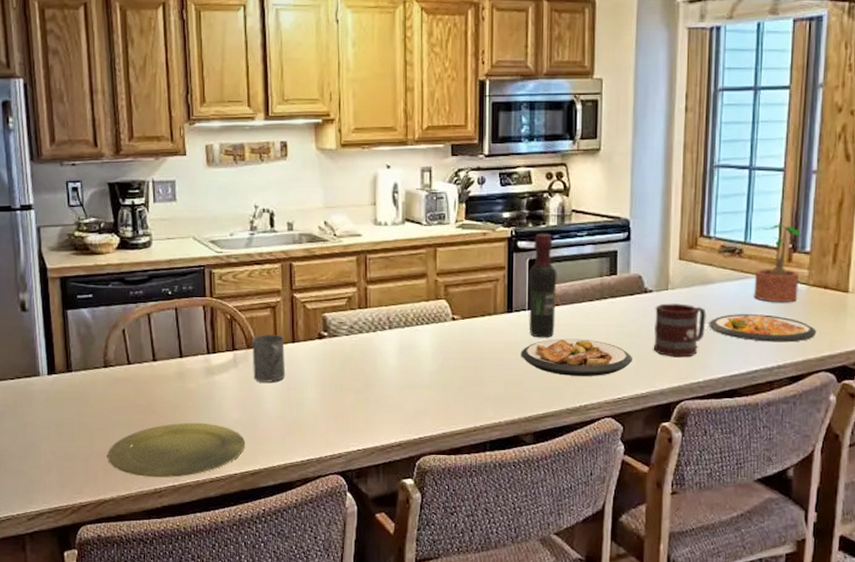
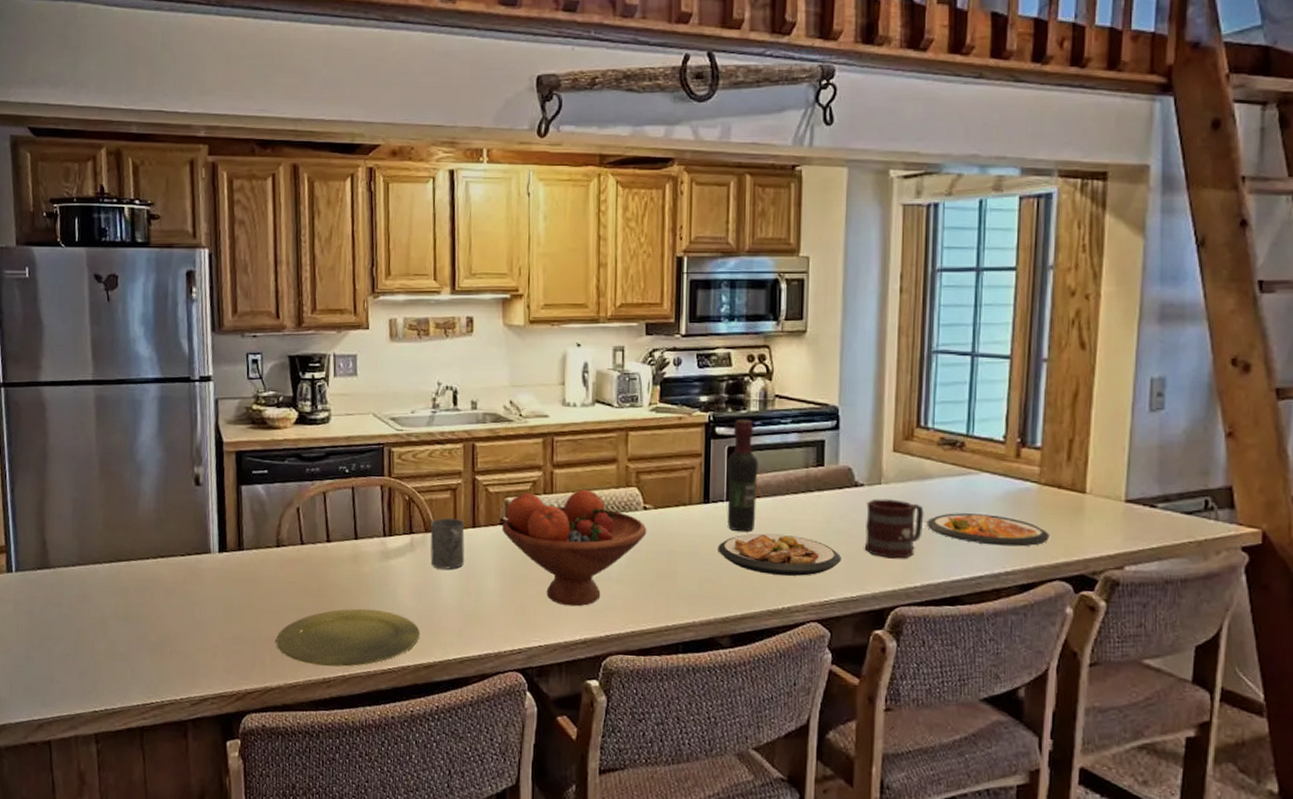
fruit bowl: none [320,303,456,412] -> present [502,489,647,607]
potted plant: present [753,224,802,303] -> none [977,416,1032,503]

